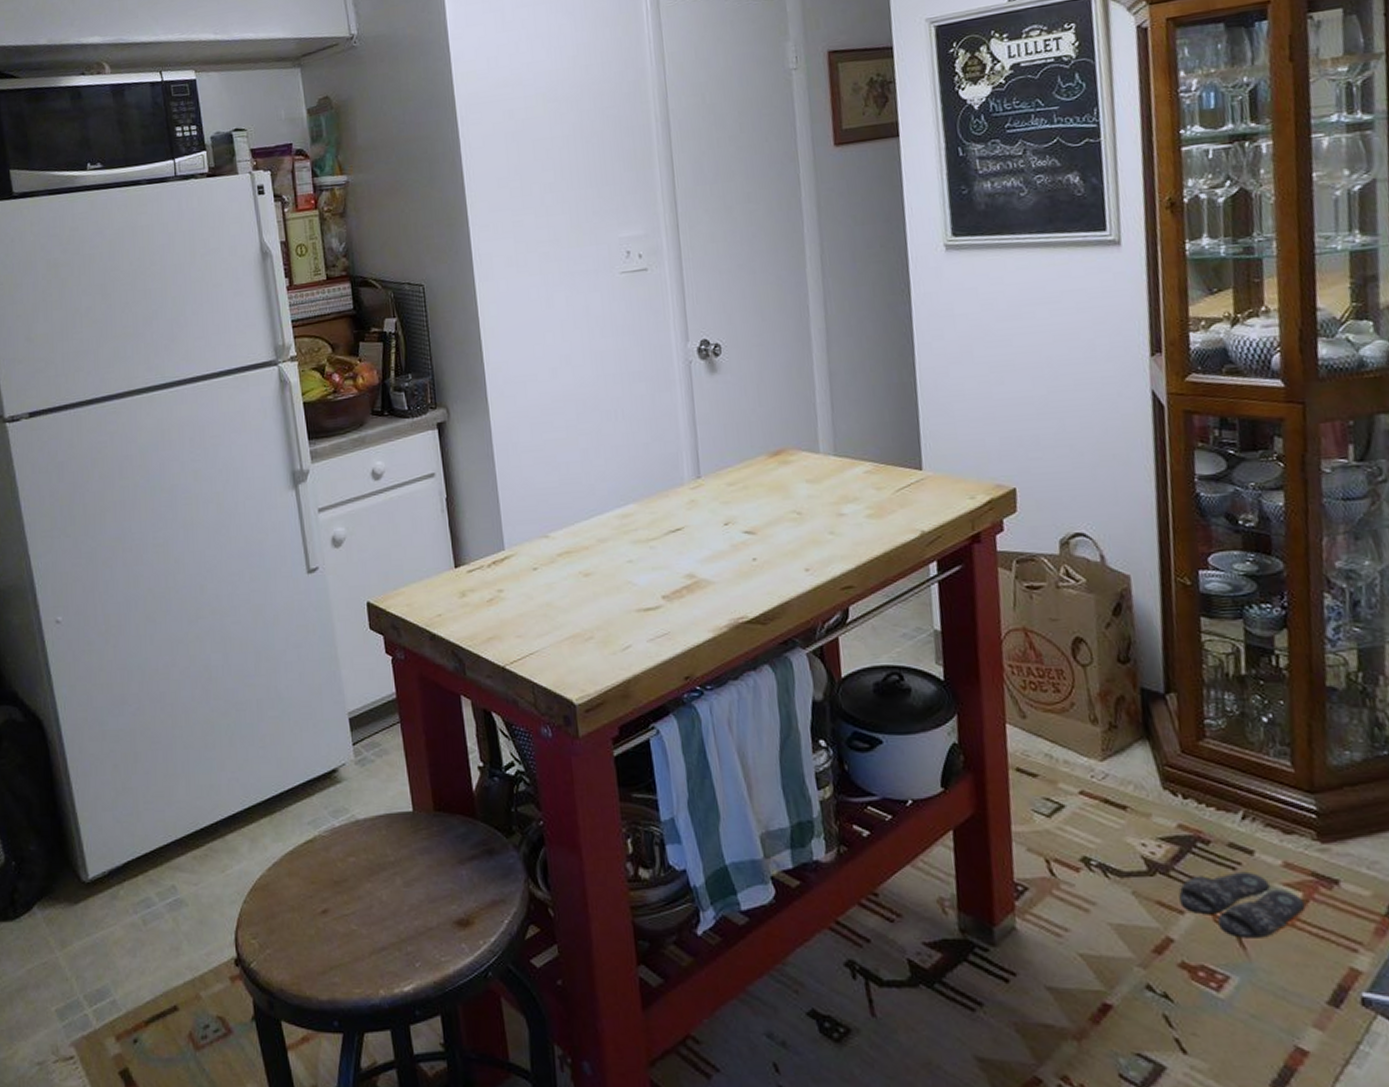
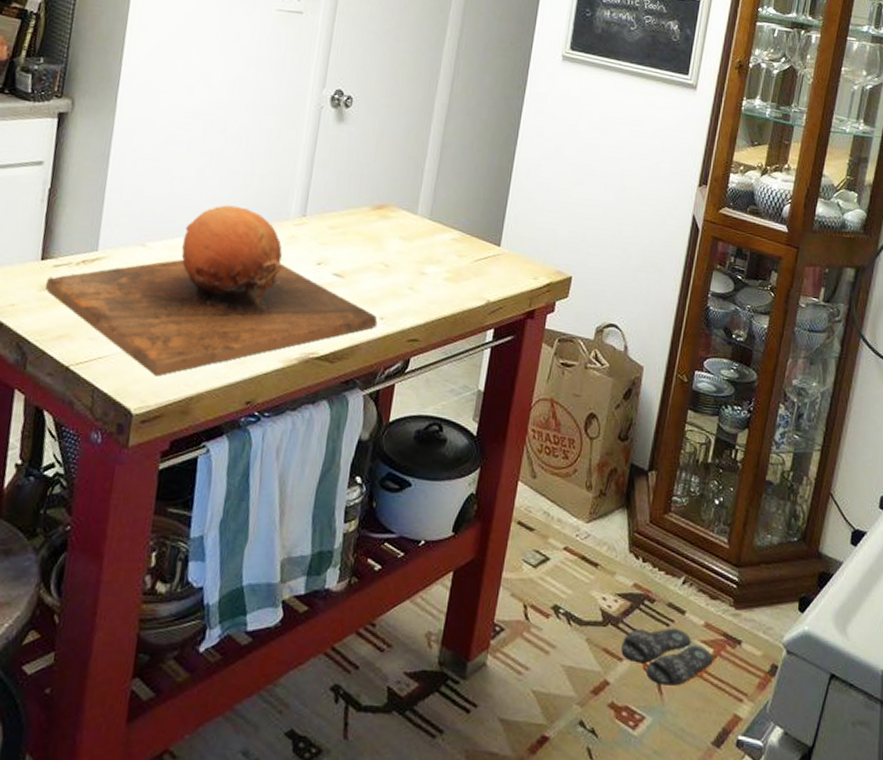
chopping board: none [464,480,804,664] -> present [44,205,378,376]

